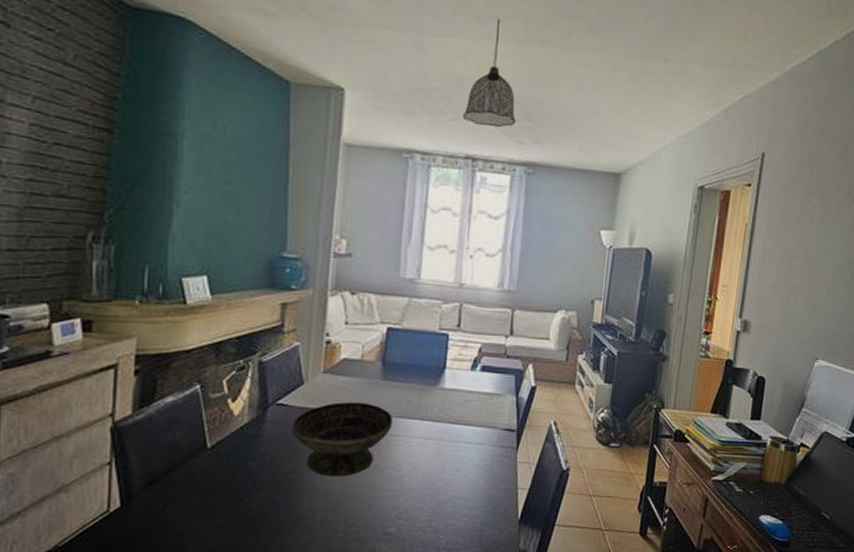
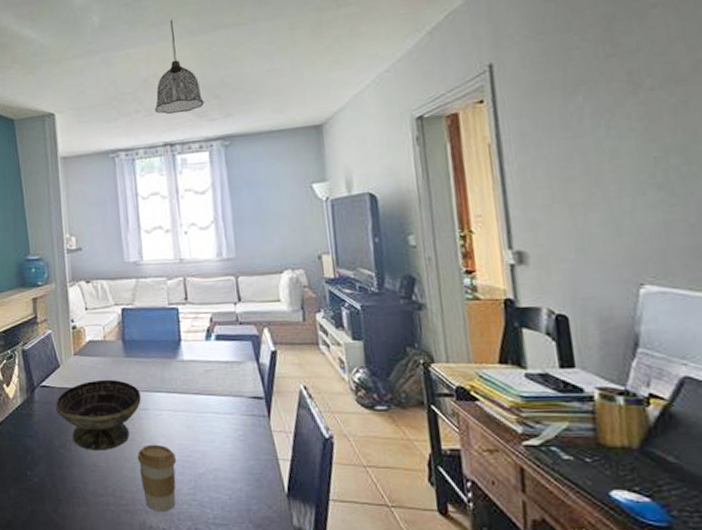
coffee cup: none [377,471,420,539] -> present [137,444,177,513]

